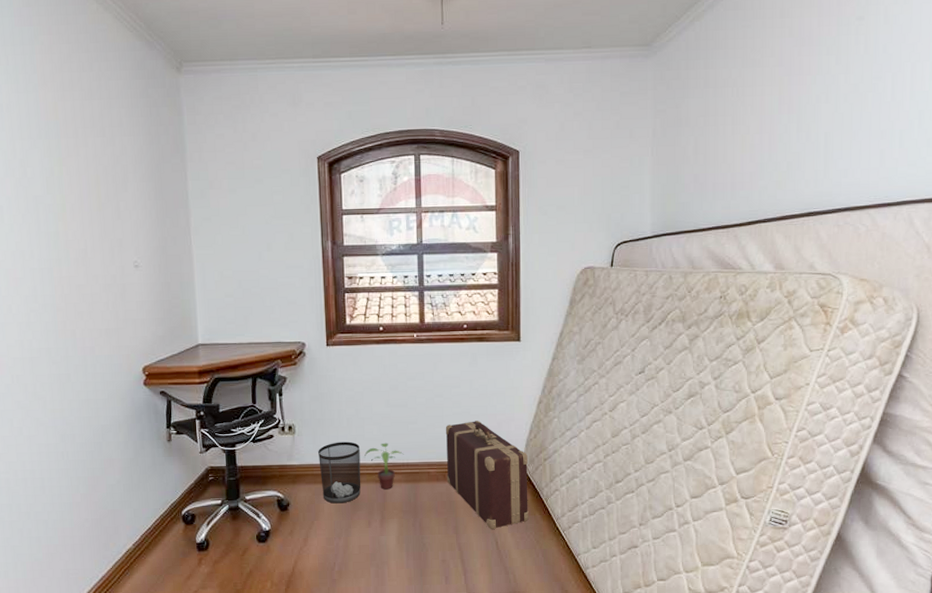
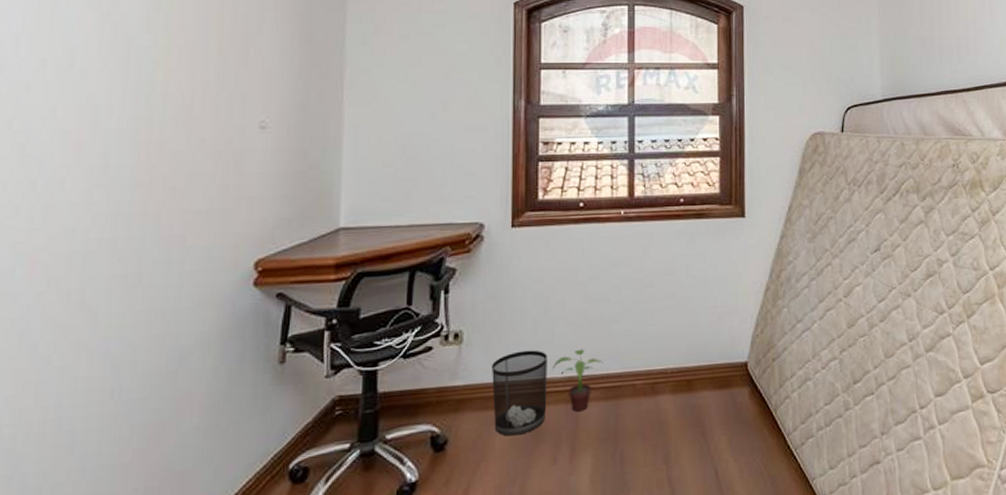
suitcase: present [445,421,529,529] -> none [656,315,755,455]

